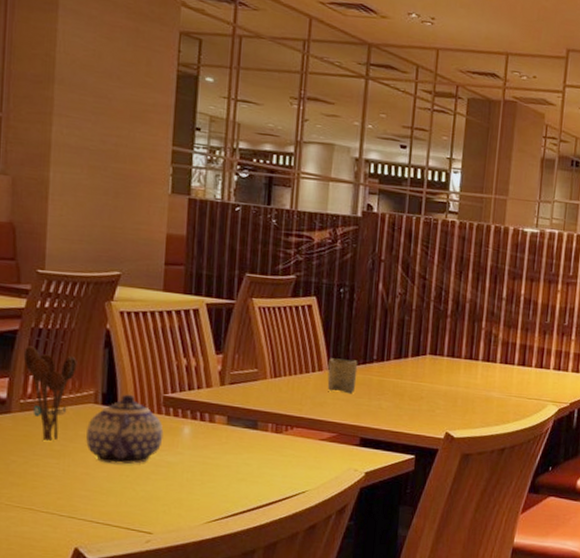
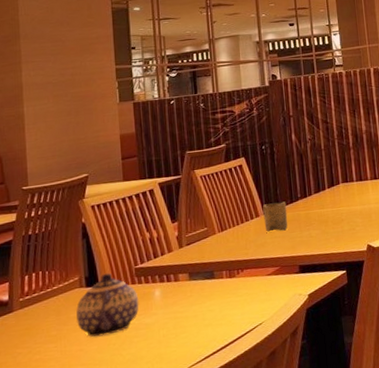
utensil holder: present [23,346,77,442] -> none [18,251,62,330]

